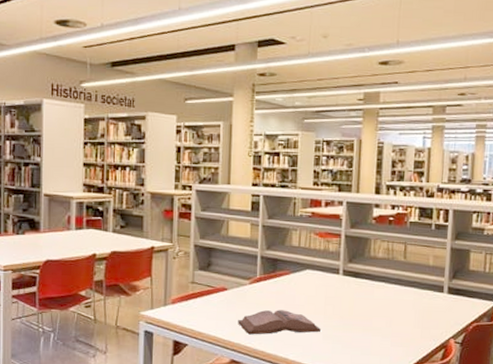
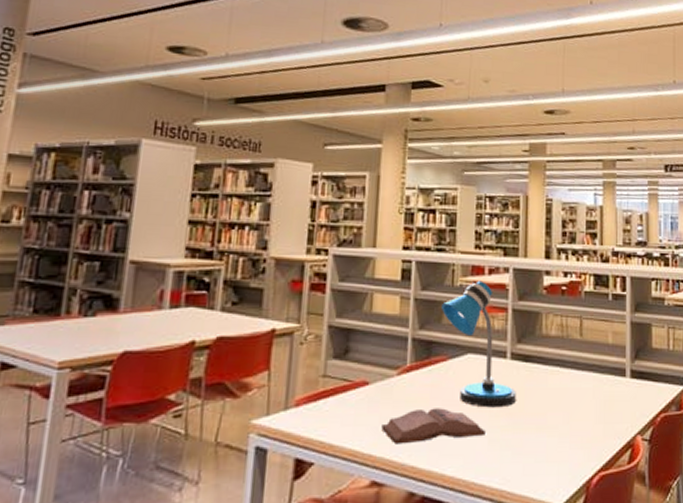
desk lamp: none [285,211,347,312] -> present [442,280,516,408]

